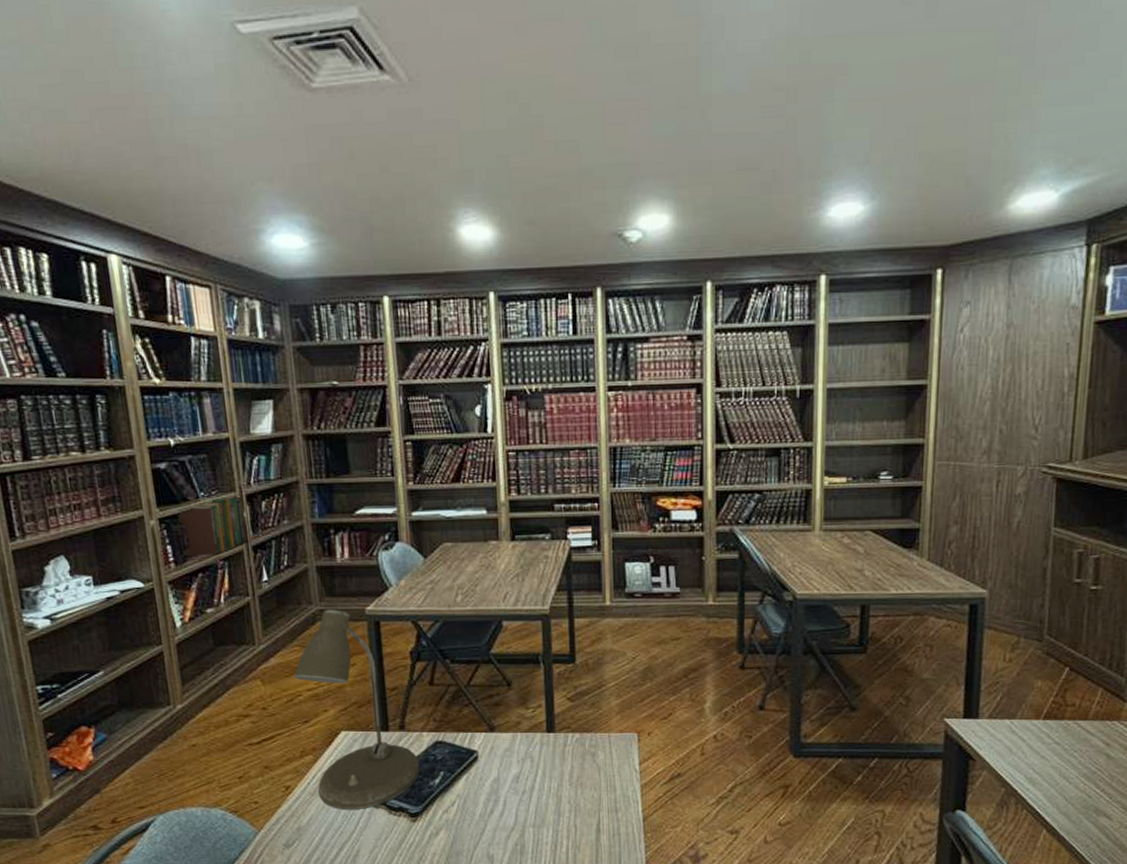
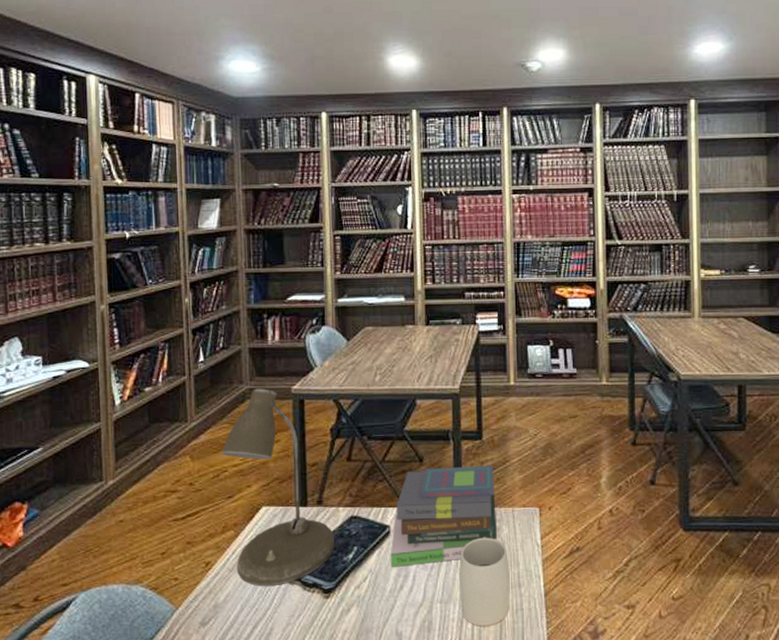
books: present [178,496,248,556] -> none [126,284,189,339]
books: none [479,690,592,792] -> present [390,466,497,567]
mug: none [552,762,607,850] -> present [459,536,510,626]

